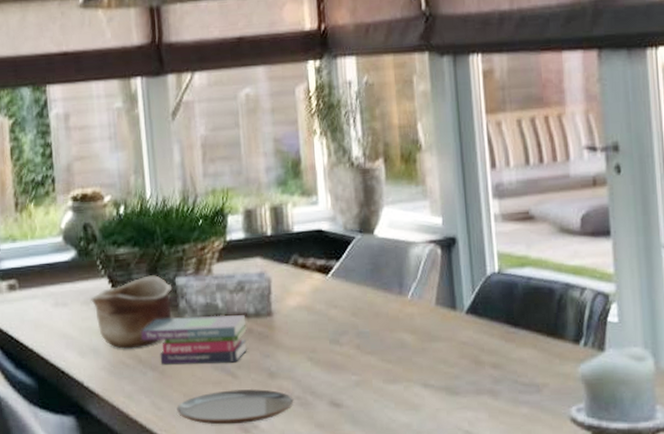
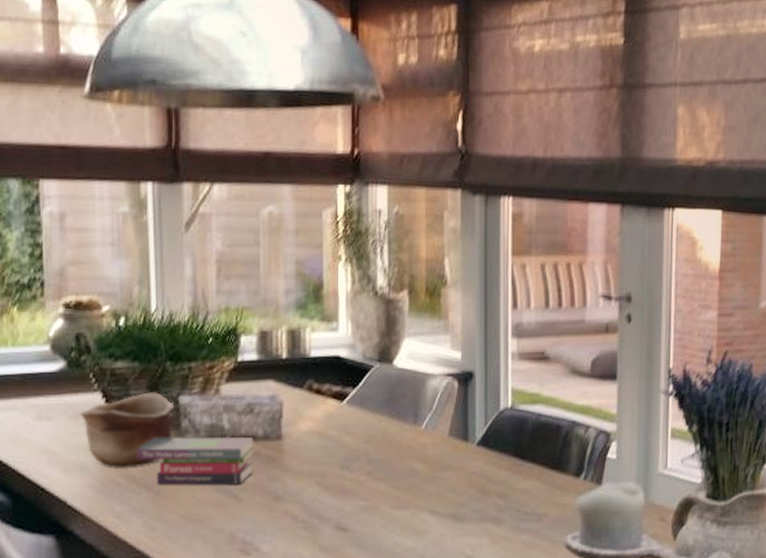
plate: present [177,388,294,425] -> none [172,511,299,547]

